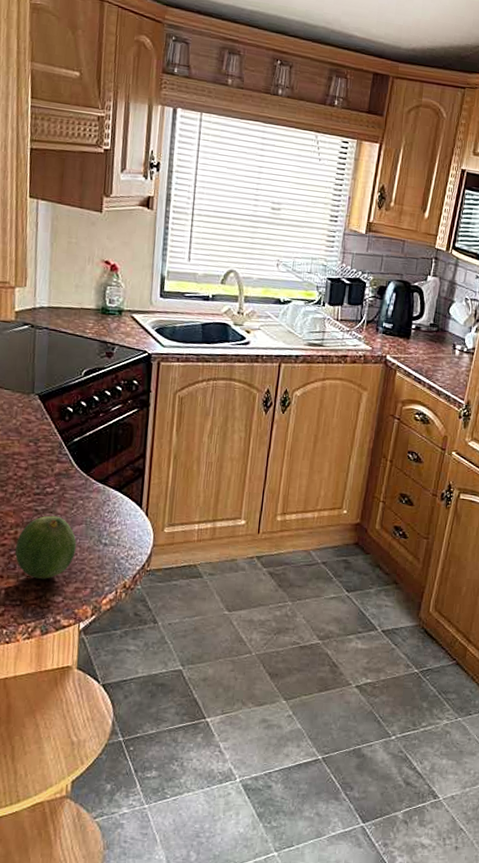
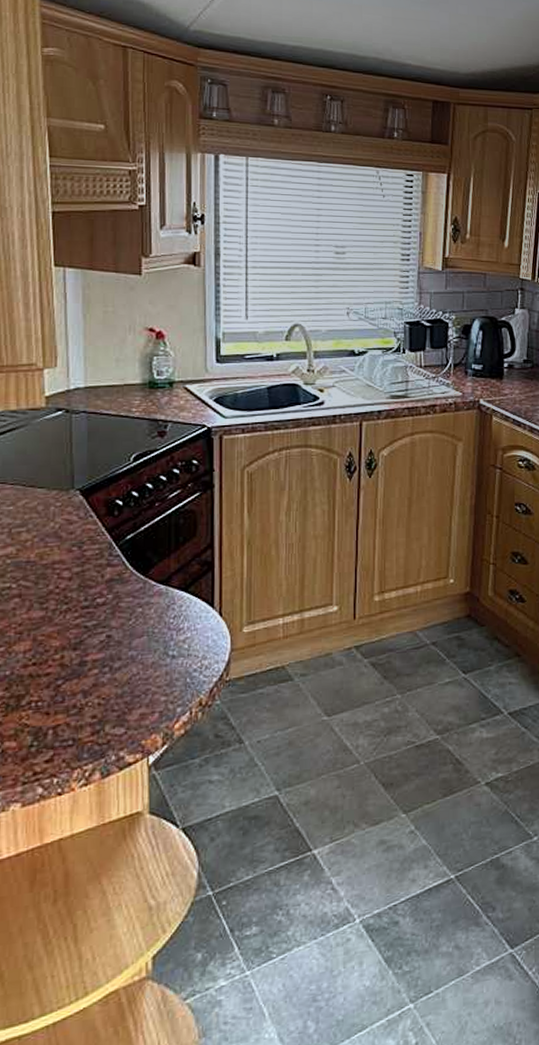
fruit: present [15,515,77,579] -> none [63,630,138,710]

